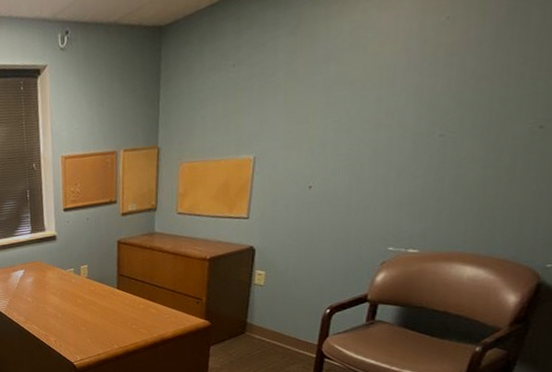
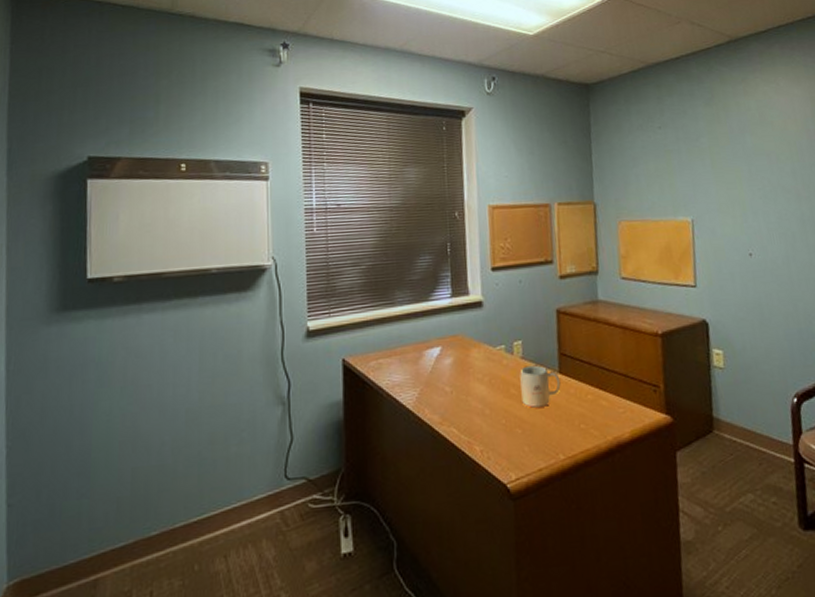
mug: none [85,283,118,313] -> present [520,365,561,408]

